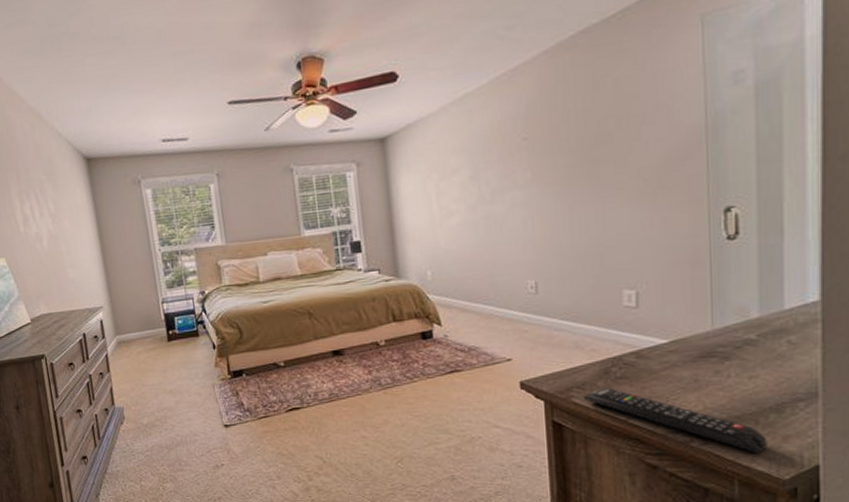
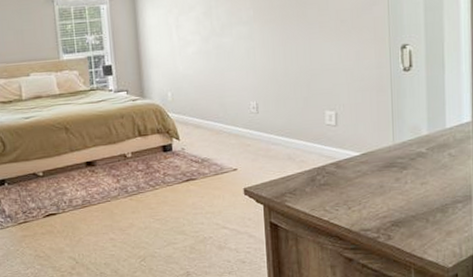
remote control: present [583,387,767,454] -> none [294,193,435,247]

